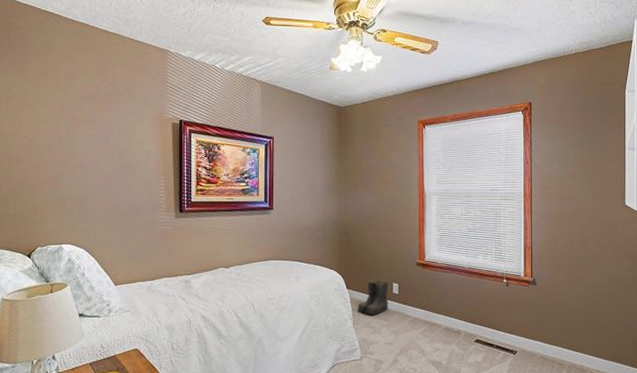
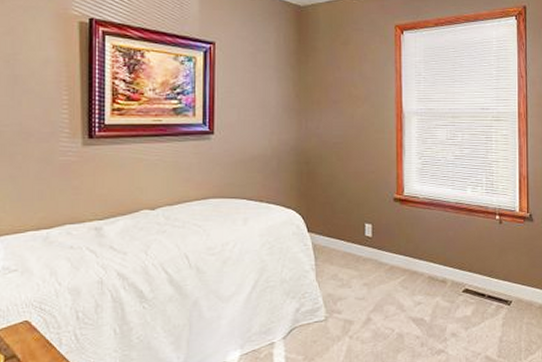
boots: present [357,279,388,316] -> none [321,219,359,265]

